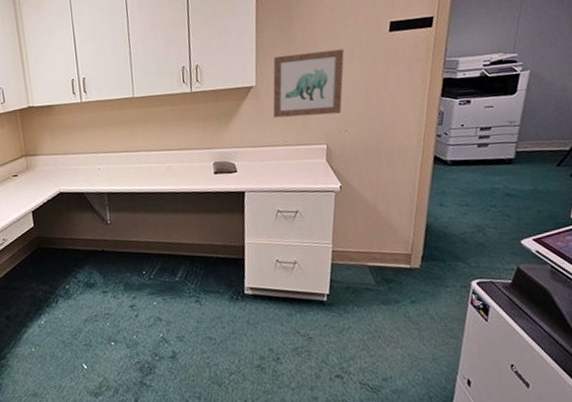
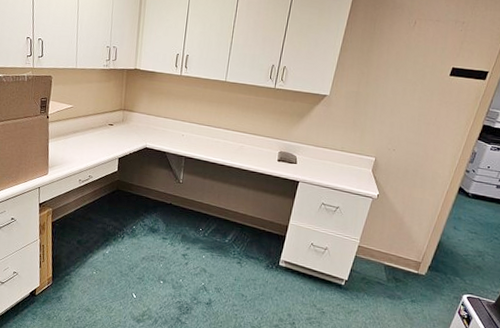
wall art: present [273,49,344,118] -> none [338,75,408,134]

